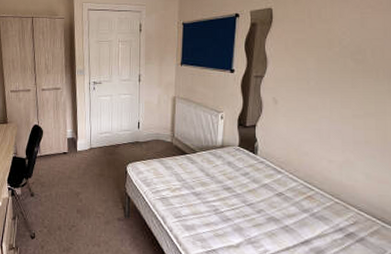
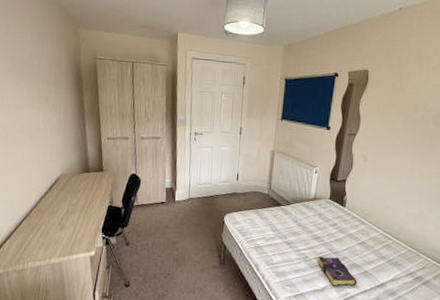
book: none [230,208,277,243] -> present [318,256,357,287]

